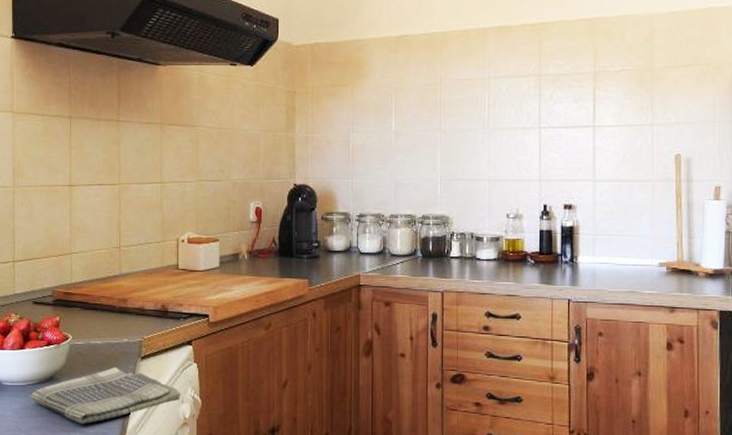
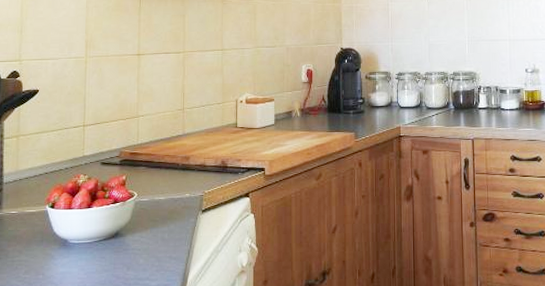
dish towel: present [30,367,181,424] -> none [96,221,239,277]

